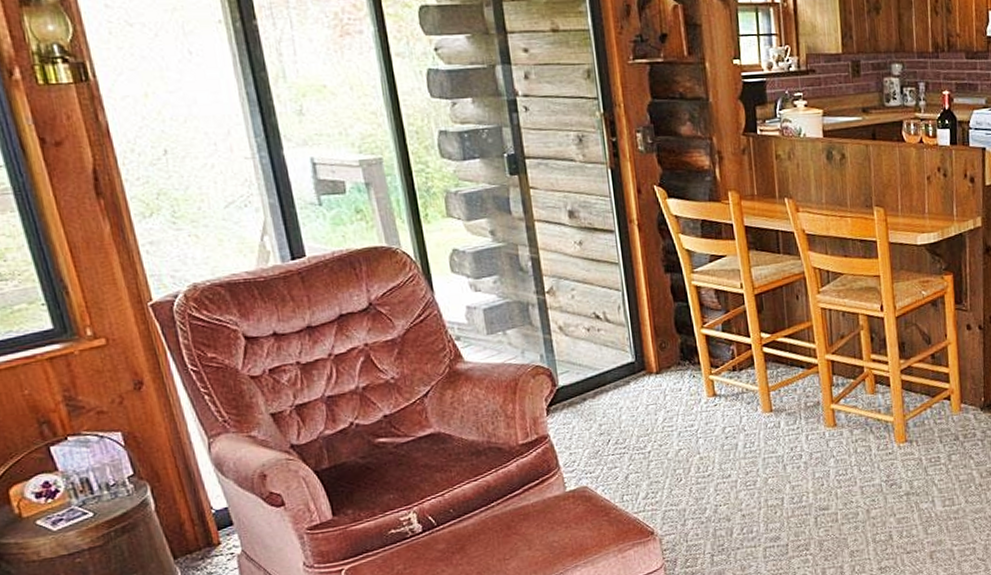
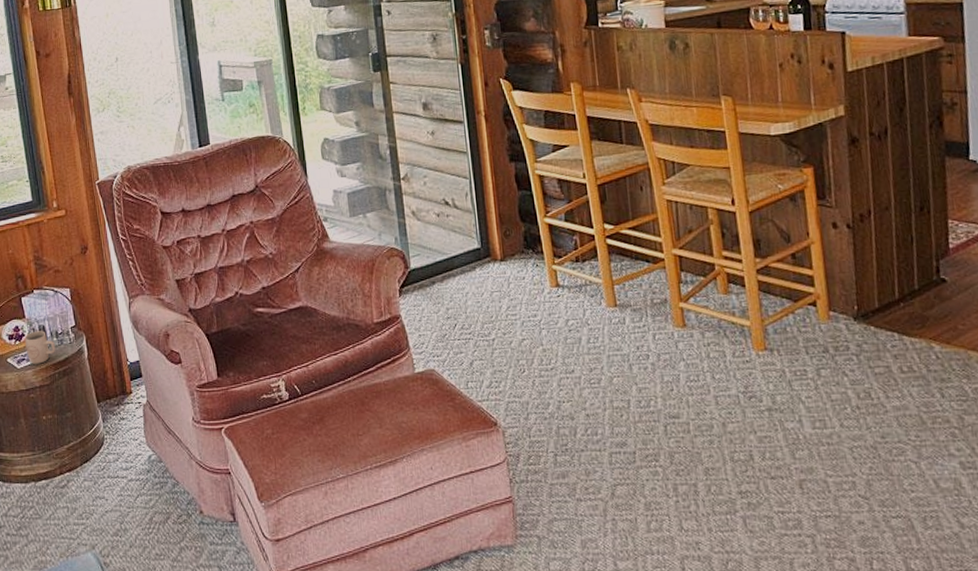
mug: none [59,484,109,524] -> present [24,331,56,364]

